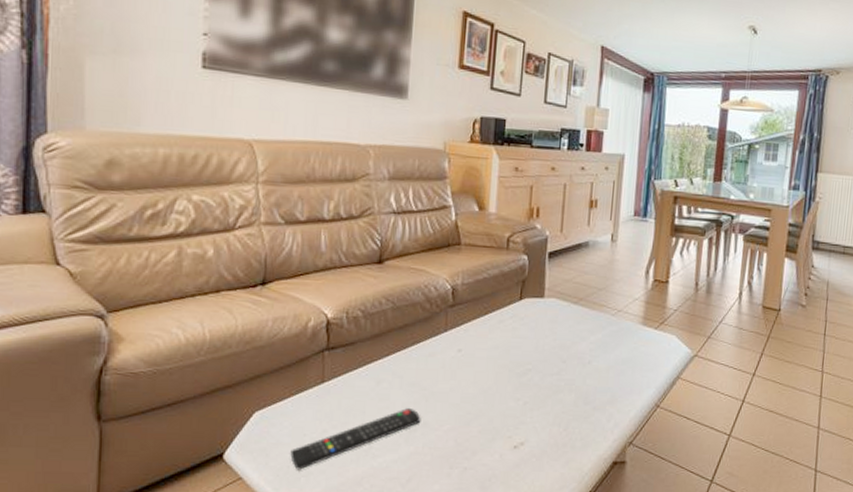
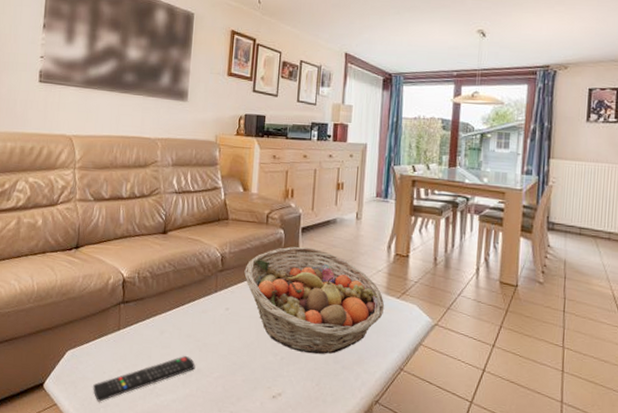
fruit basket: none [480,274,641,396] -> present [244,246,385,354]

